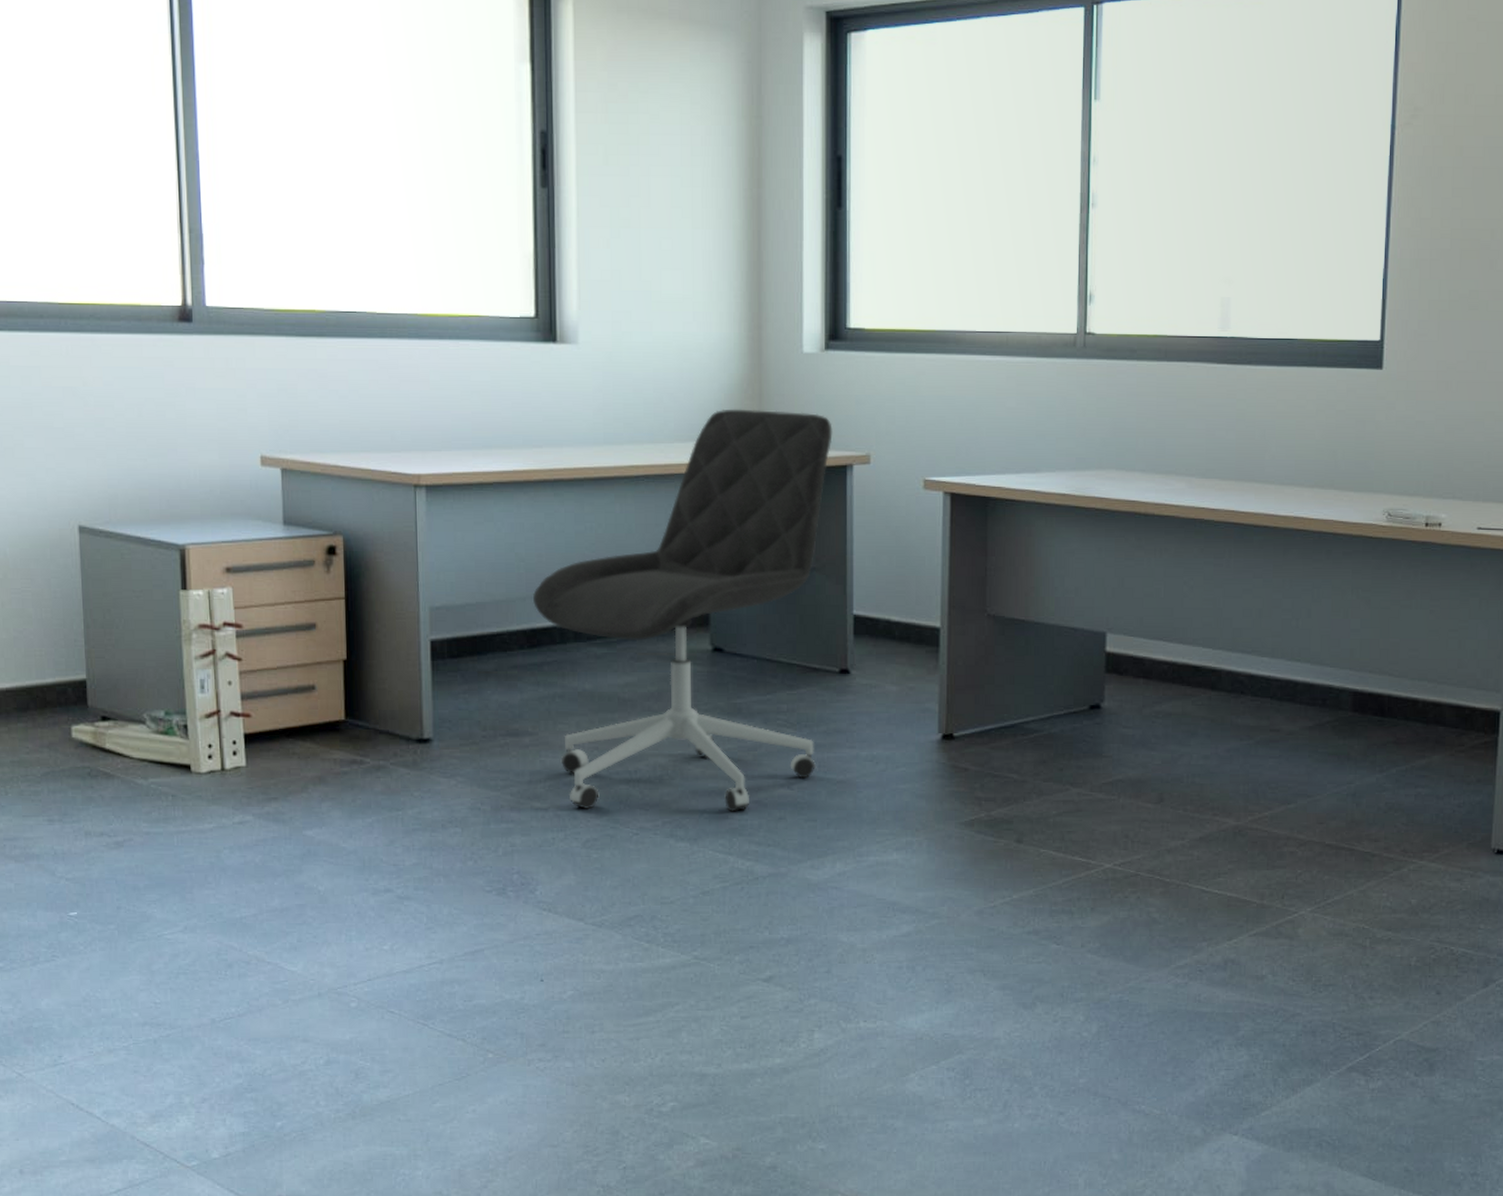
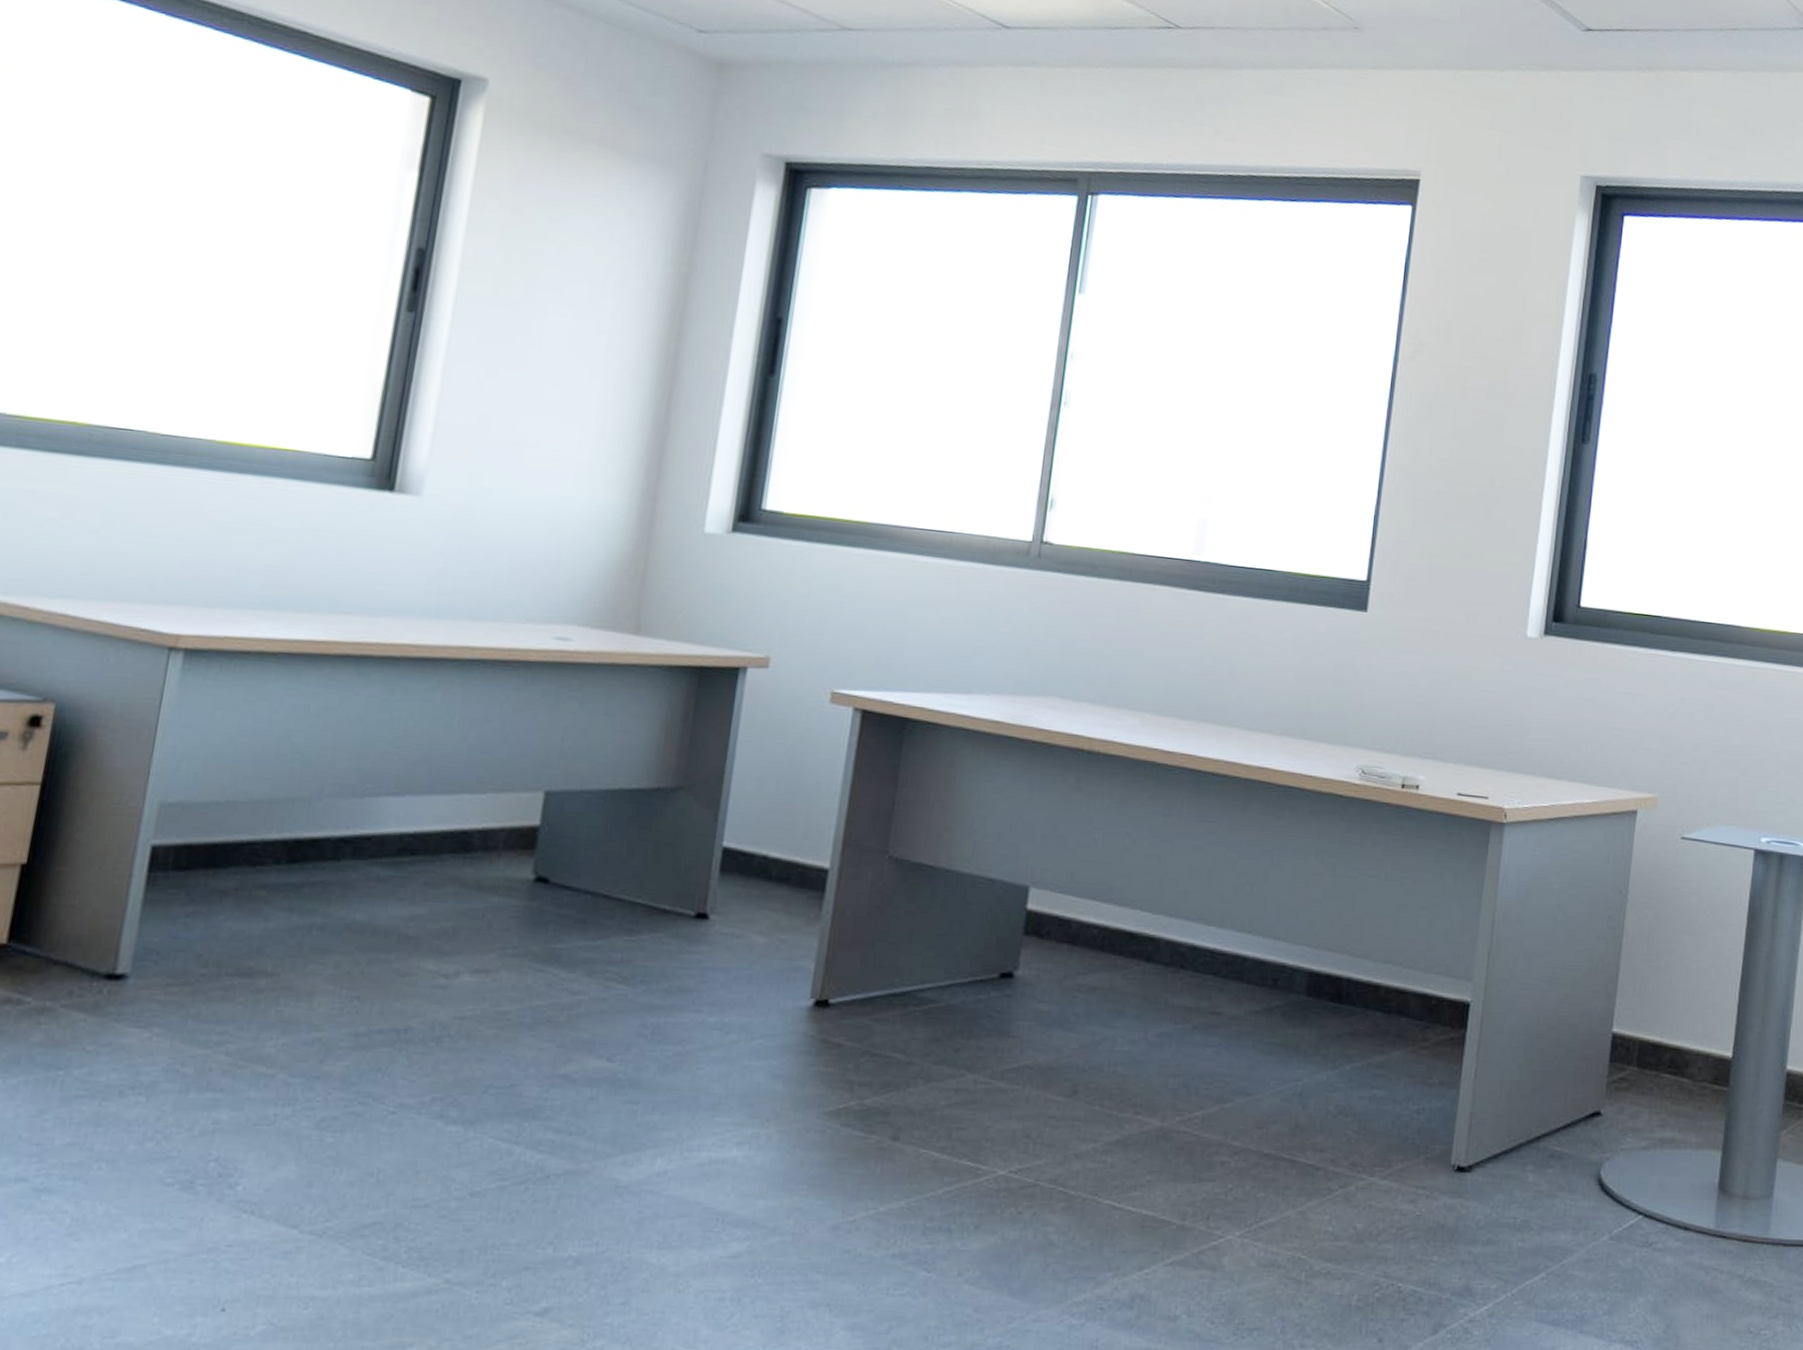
office chair: present [533,409,833,812] -> none [304,589,728,1088]

